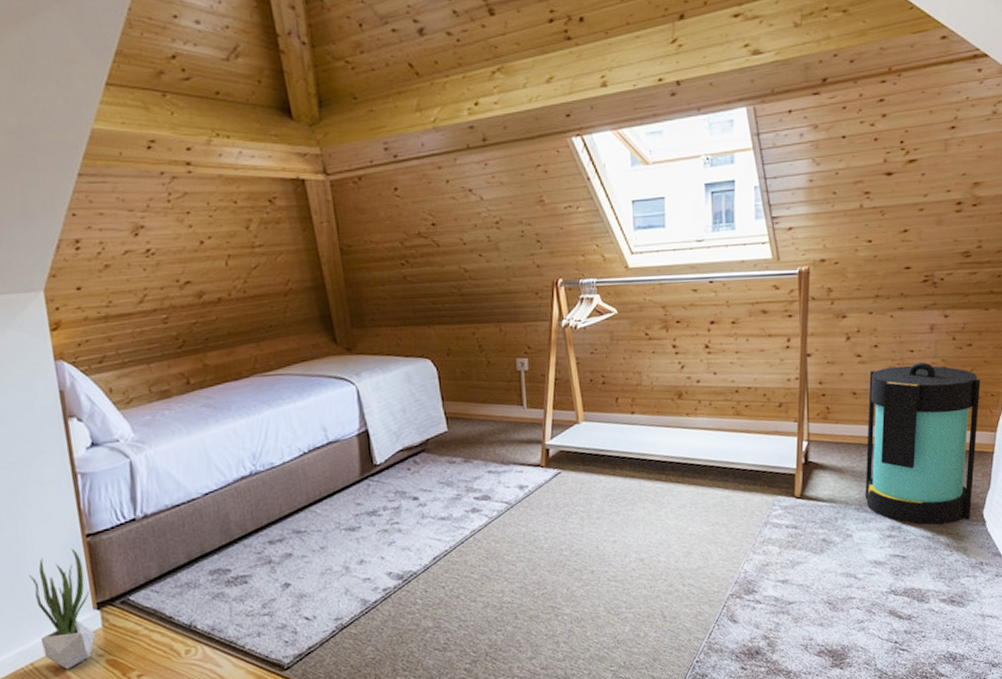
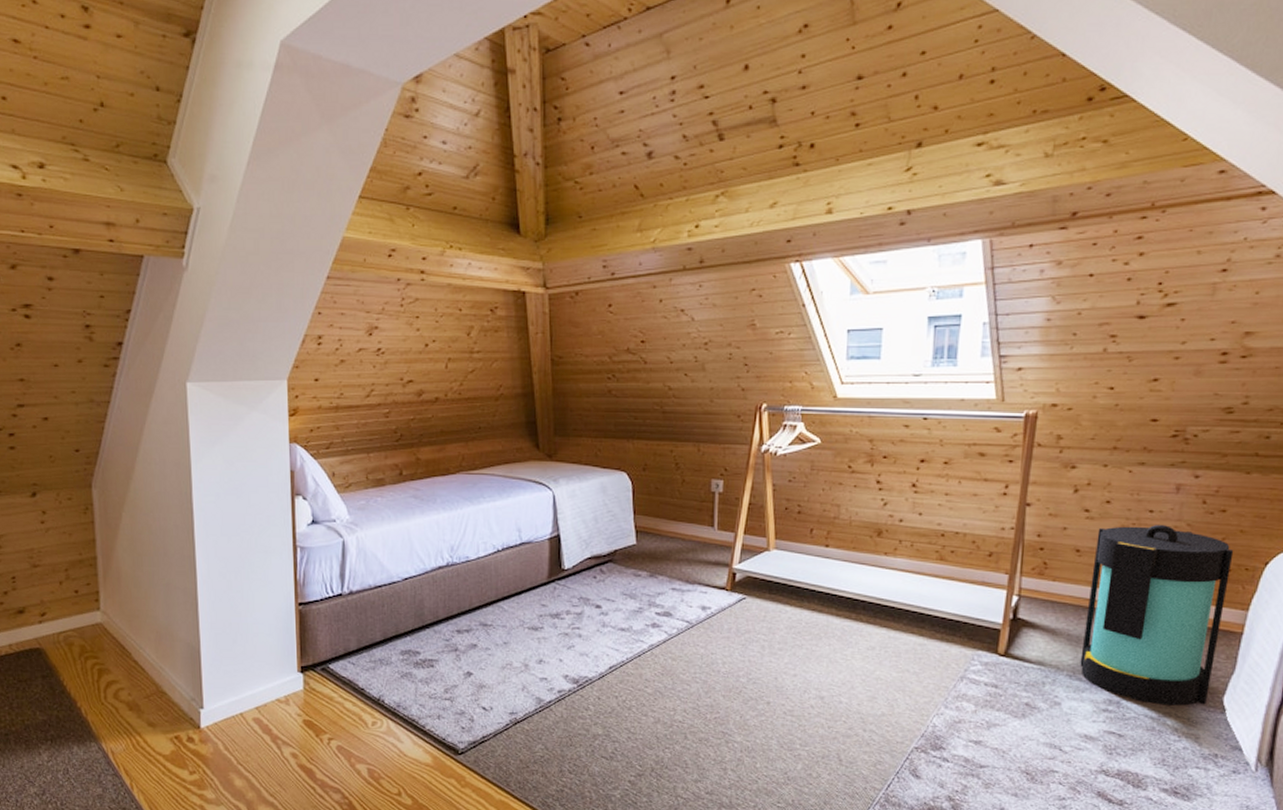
potted plant: present [29,549,96,670] -> none [248,614,297,723]

